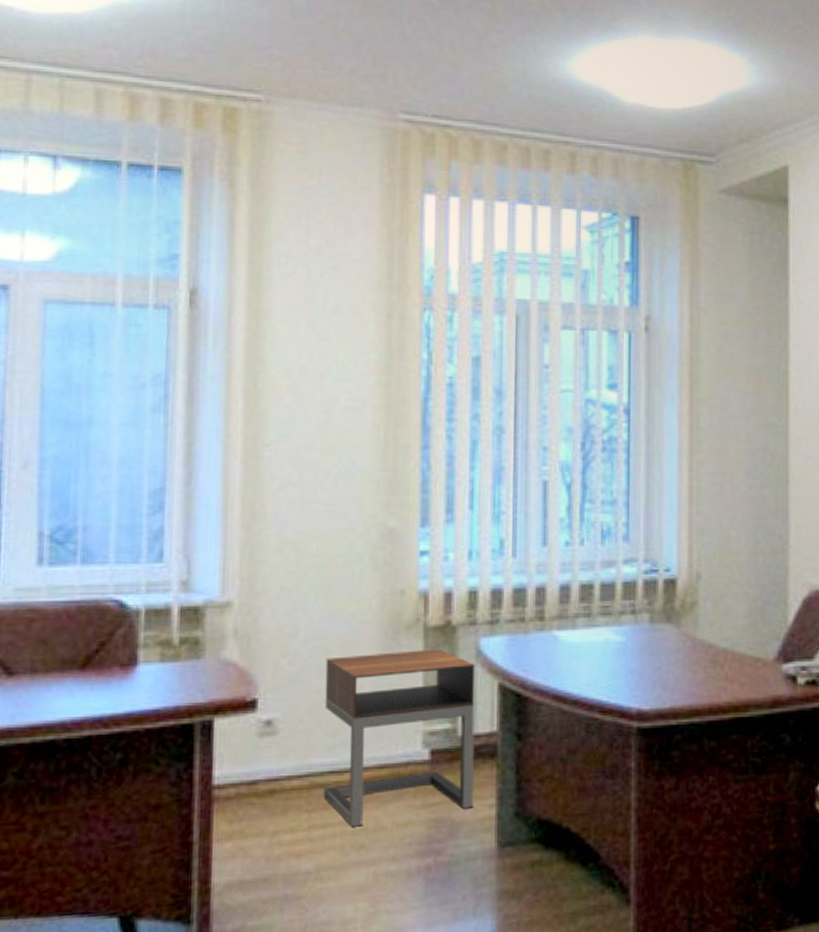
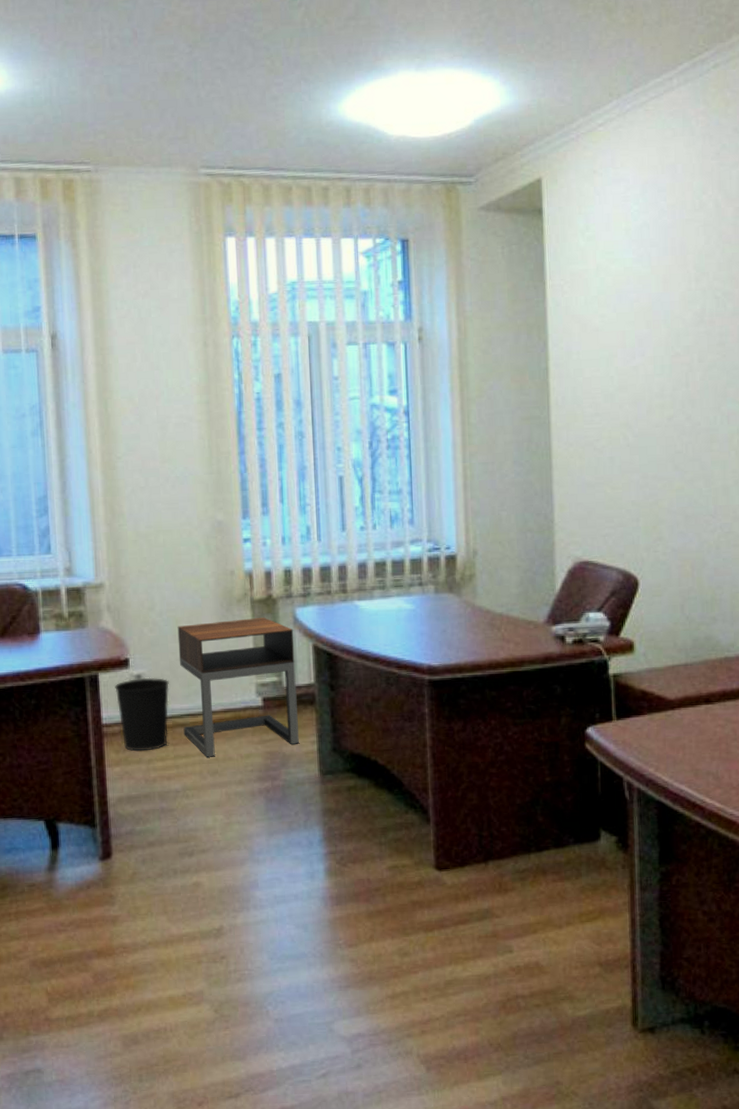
wastebasket: none [235,723,309,821] -> present [115,677,169,752]

